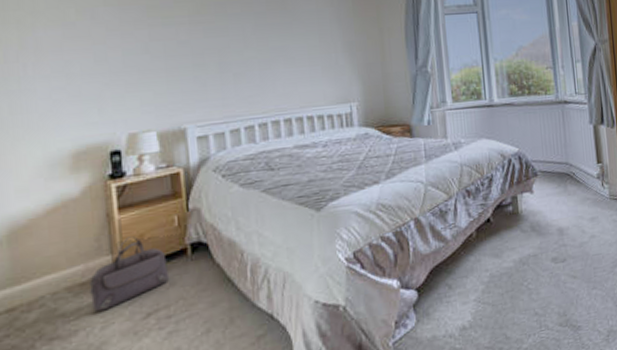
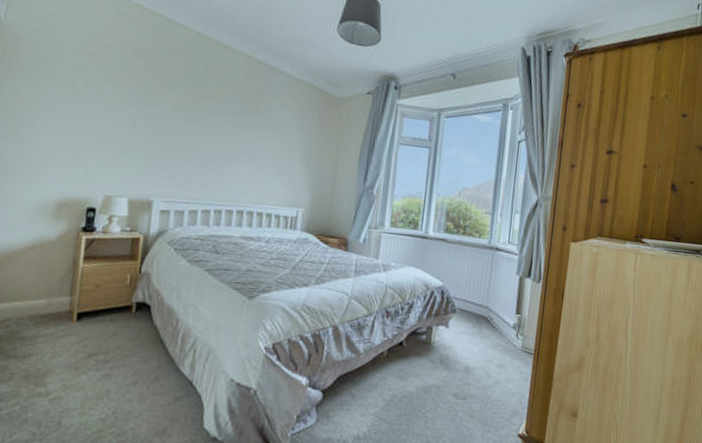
handbag: present [89,236,170,312] -> none [46,284,114,343]

